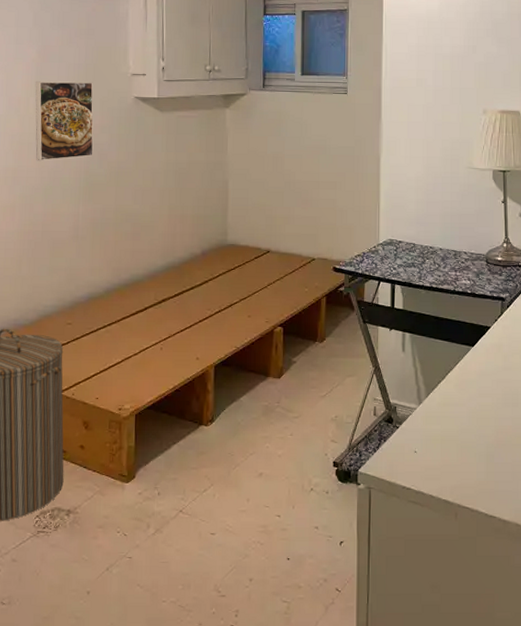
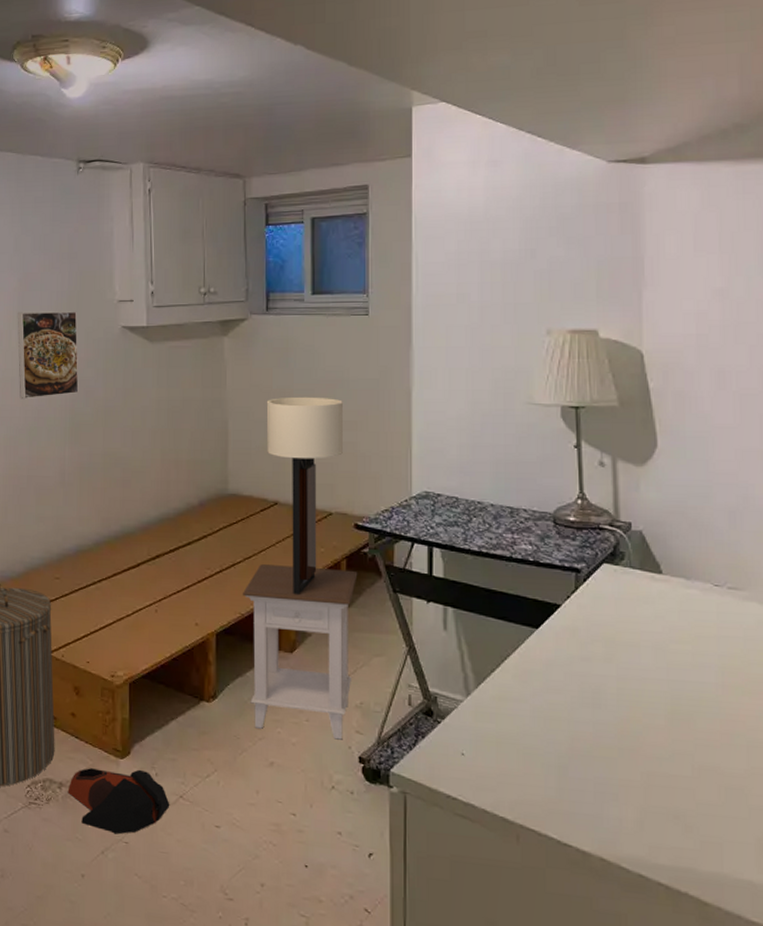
bag: none [75,491,171,551] -> present [67,768,170,835]
nightstand: none [237,304,335,449] -> present [242,564,358,740]
table lamp: none [261,161,325,329] -> present [266,396,343,596]

